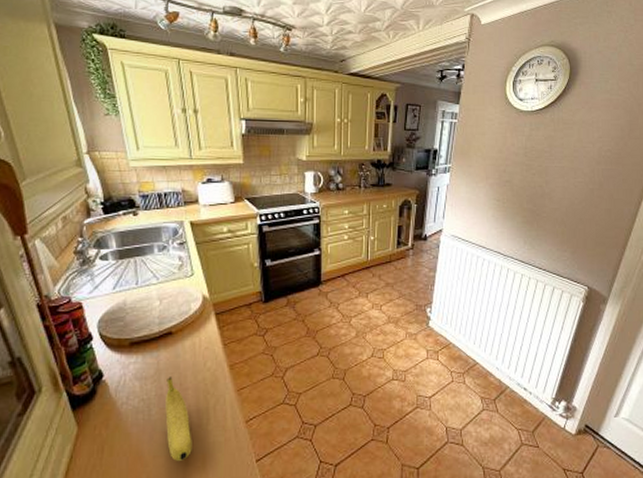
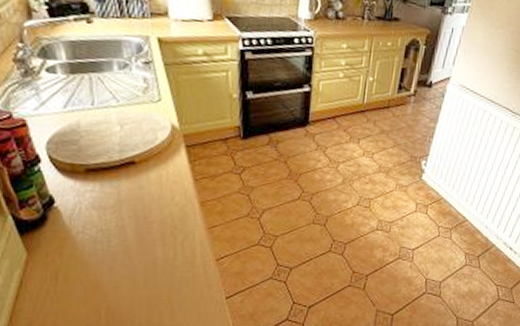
fruit: present [165,377,192,461] -> none [127,209,157,293]

